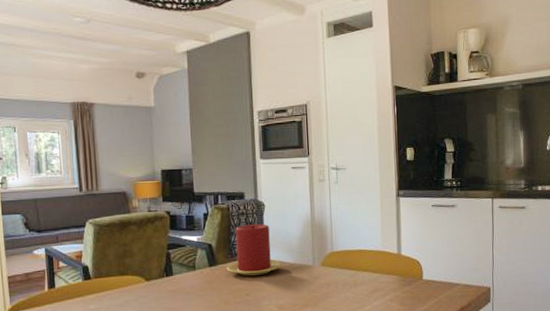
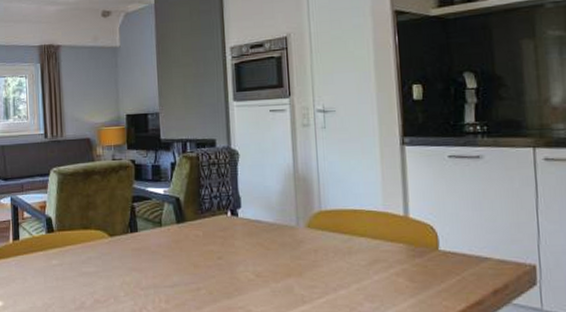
candle: present [227,224,282,276] -> none [196,176,259,235]

